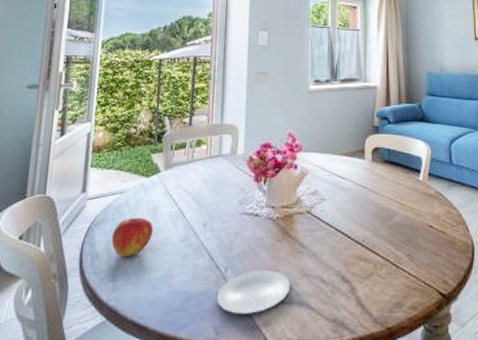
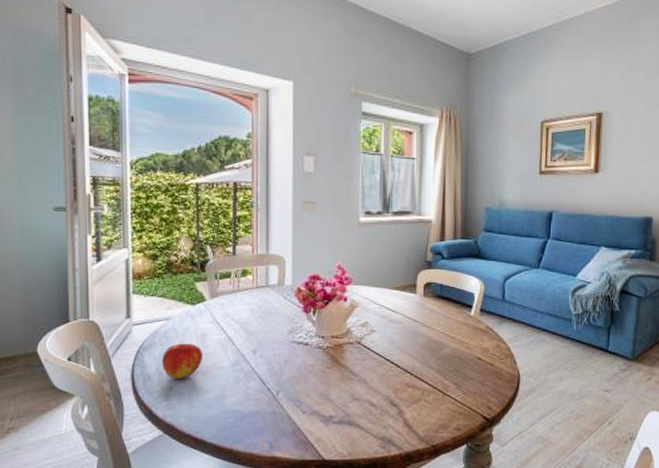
plate: present [216,269,291,314] -> none [269,393,341,431]

